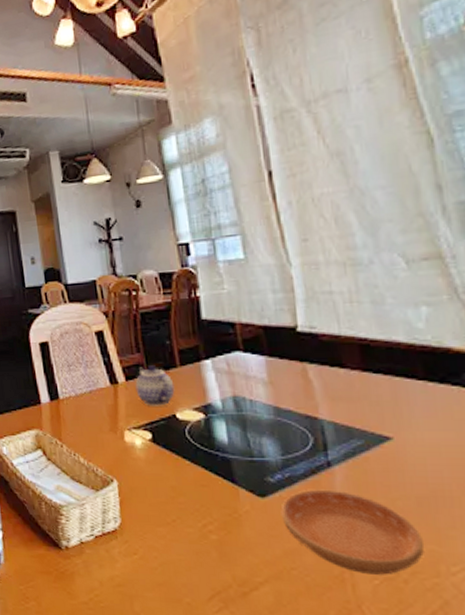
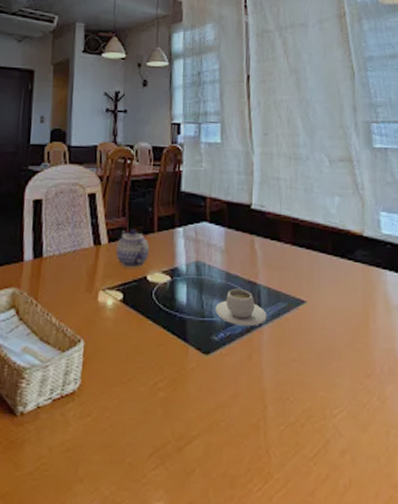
teacup: none [265,424,337,467] -> present [215,288,267,326]
saucer: present [280,489,424,575] -> none [219,346,317,421]

